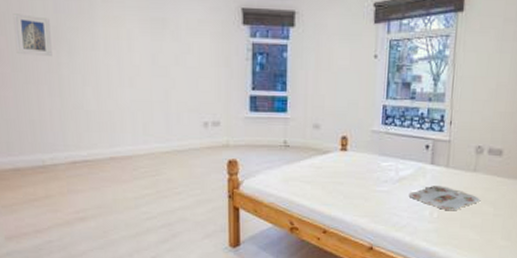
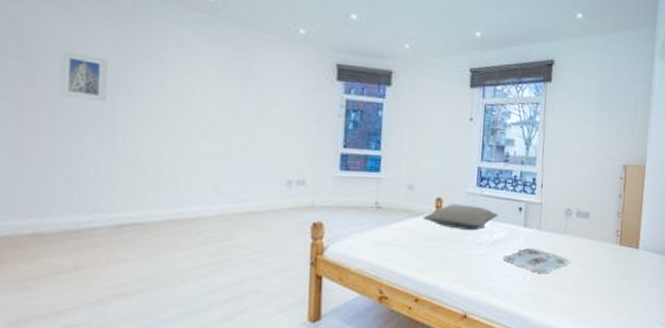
pillow: none [328,142,405,168] -> present [422,204,499,231]

